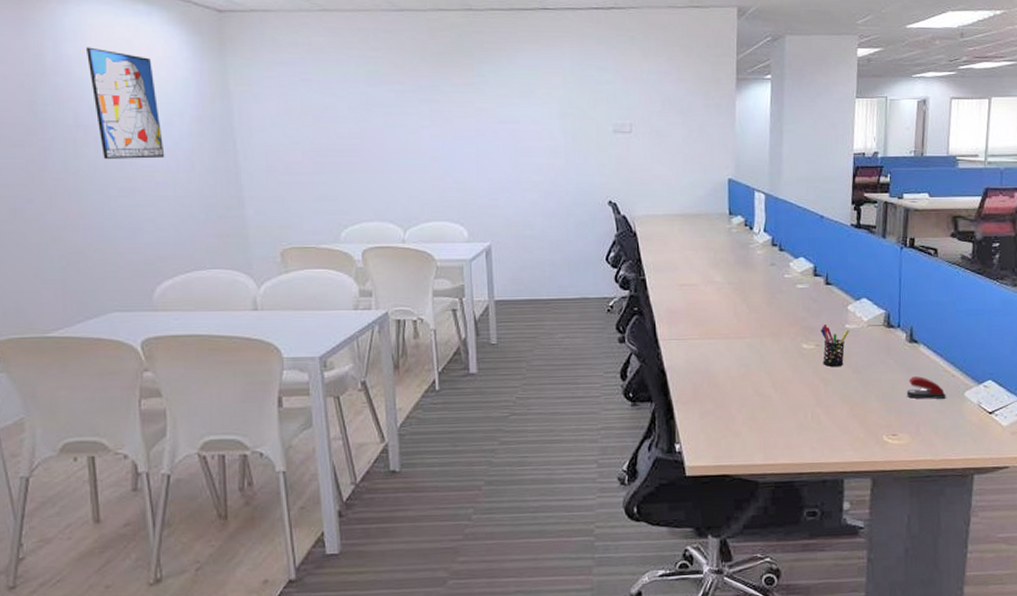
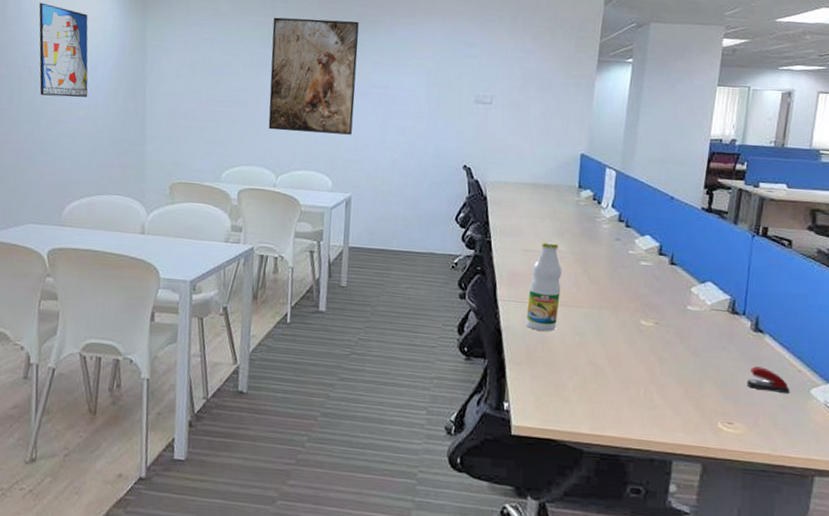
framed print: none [379,50,483,179] -> present [268,17,359,135]
bottle: none [689,274,721,366] -> present [526,242,562,332]
pen holder: present [820,323,850,368] -> none [660,303,692,348]

